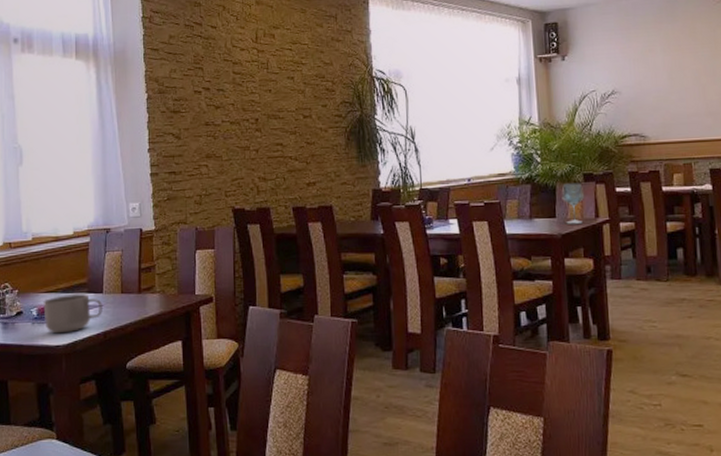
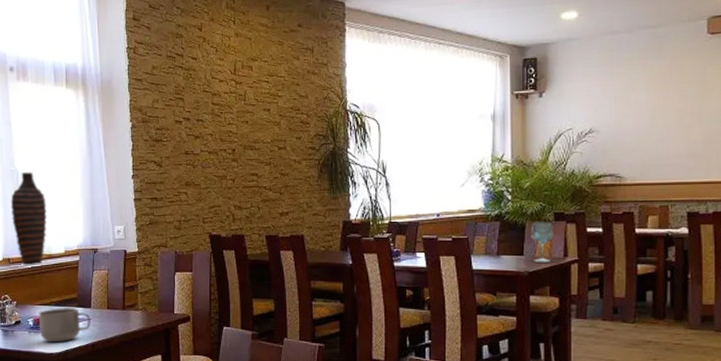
decorative vase: none [13,148,54,249] -> present [10,172,47,265]

